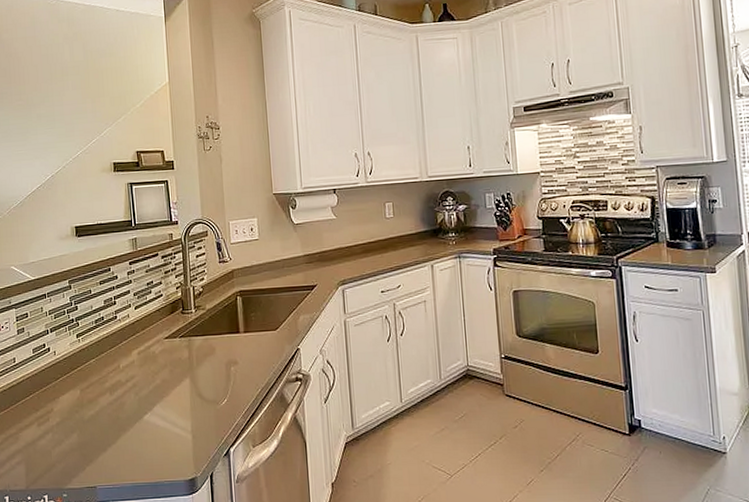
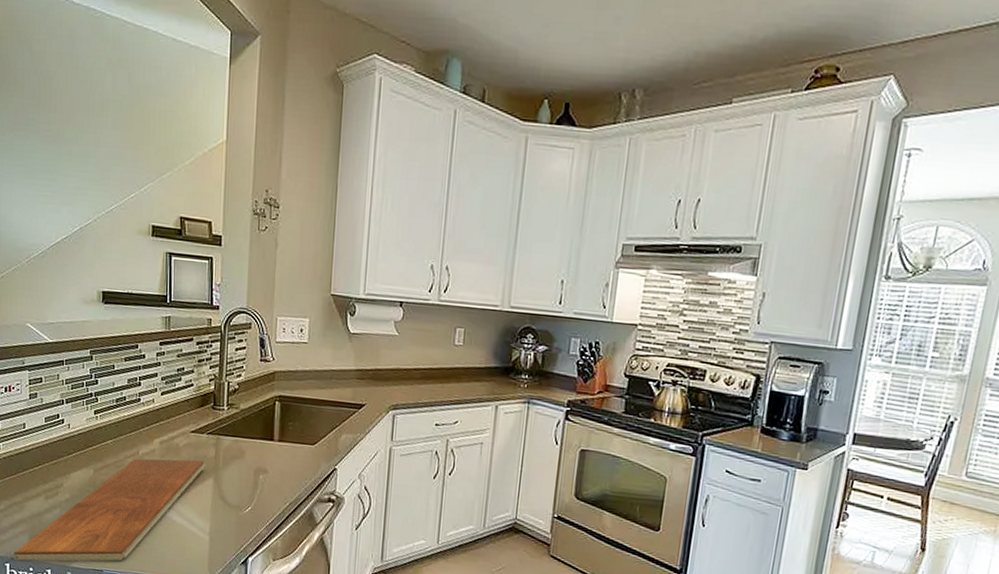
chopping board: none [11,363,182,492] -> present [13,458,206,562]

